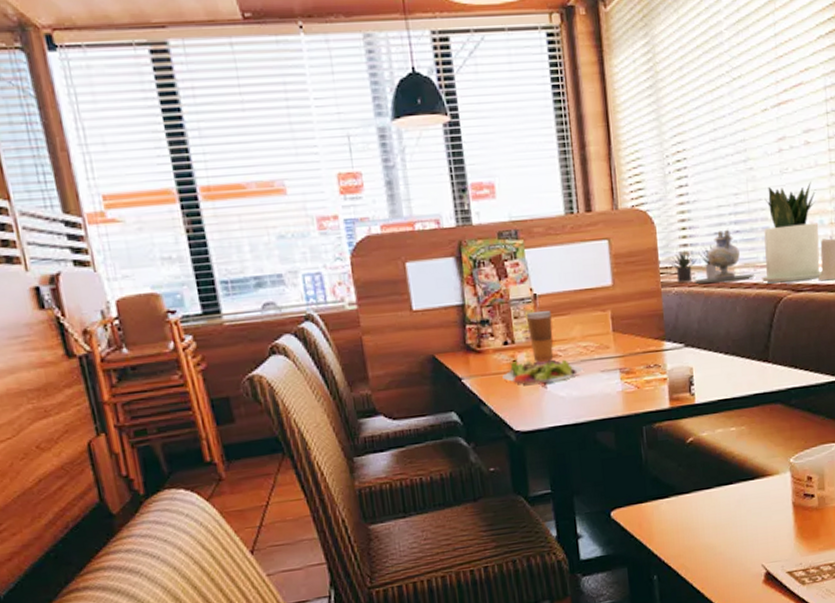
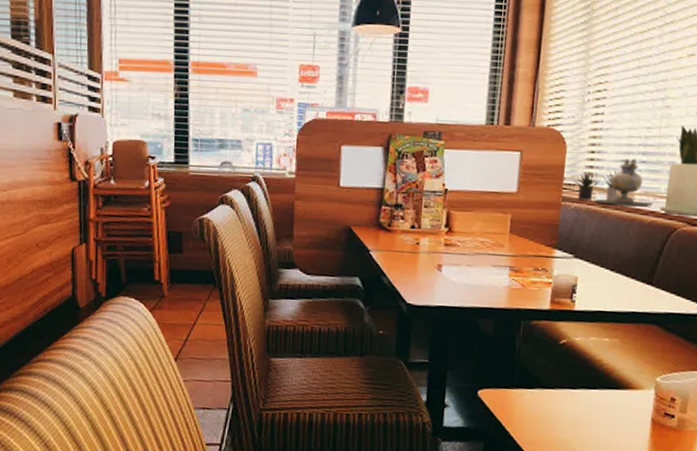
salad plate: present [502,359,584,385] -> none [405,244,478,268]
beverage cup: present [525,310,554,363] -> none [434,204,457,250]

